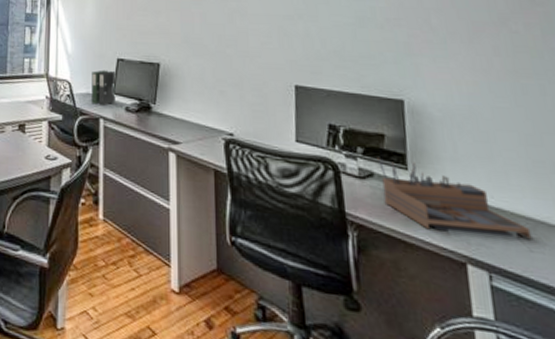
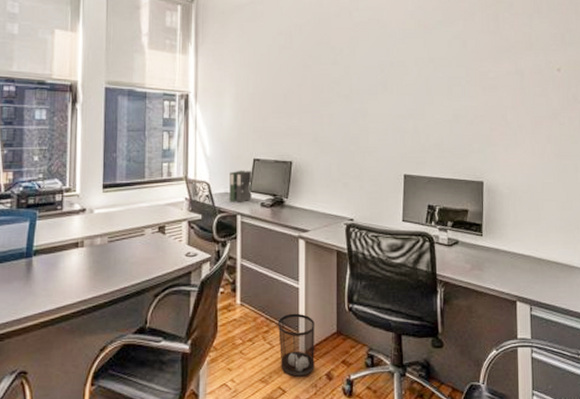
waste bin: none [145,238,190,319] -> present [277,313,315,377]
desk organizer: present [377,157,532,240] -> none [462,228,559,280]

